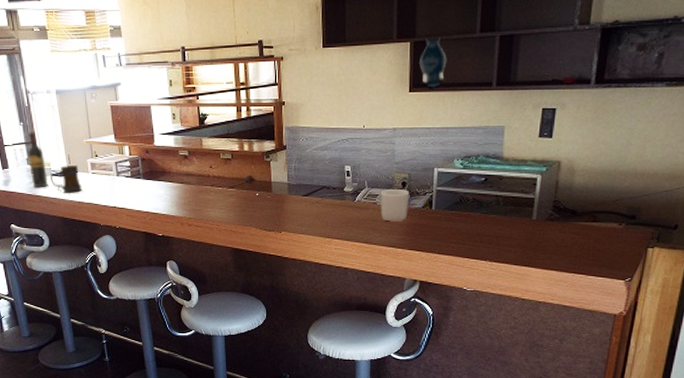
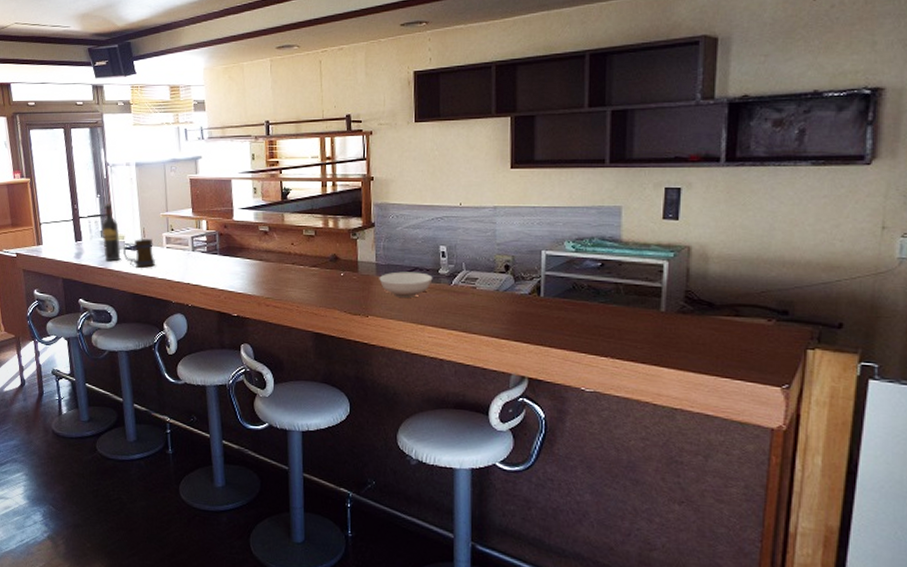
bowl: none [291,190,339,214] -> present [379,272,433,298]
mug: present [380,188,409,222] -> none [480,272,513,309]
vase: present [419,38,447,87] -> none [521,113,552,163]

